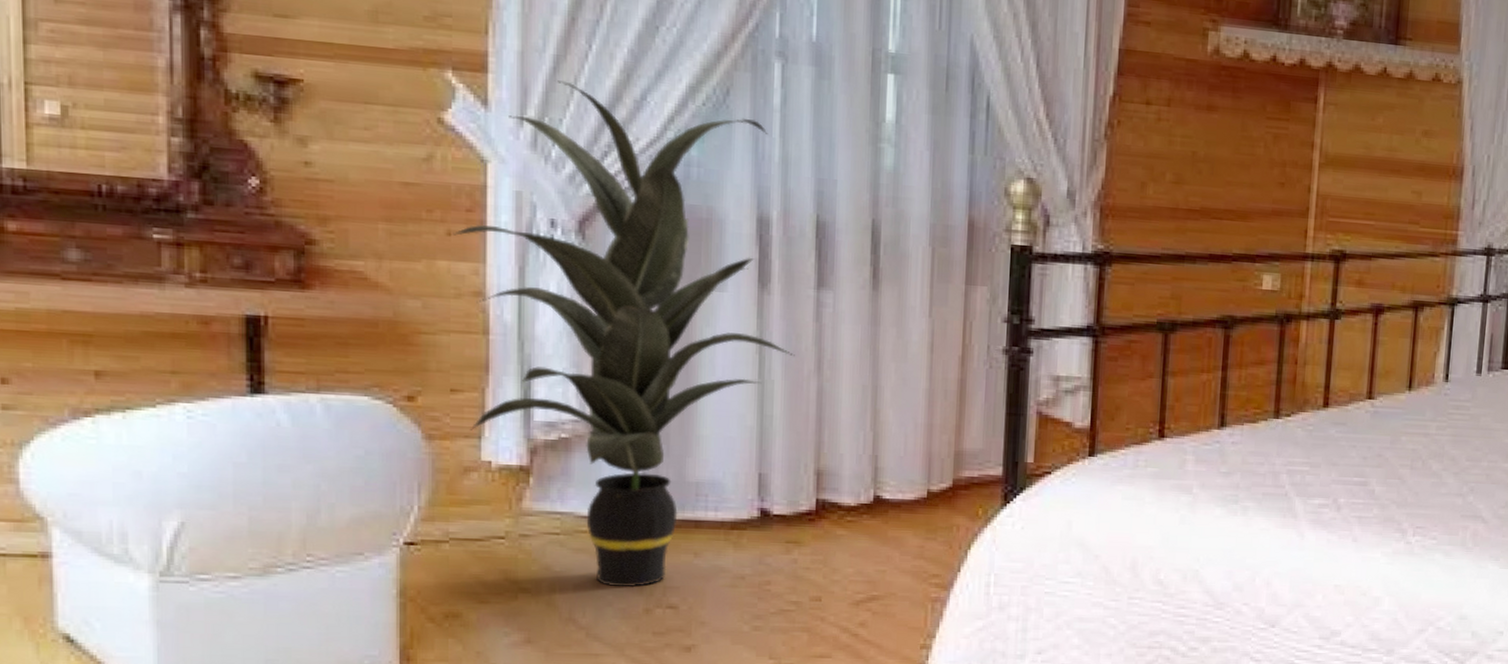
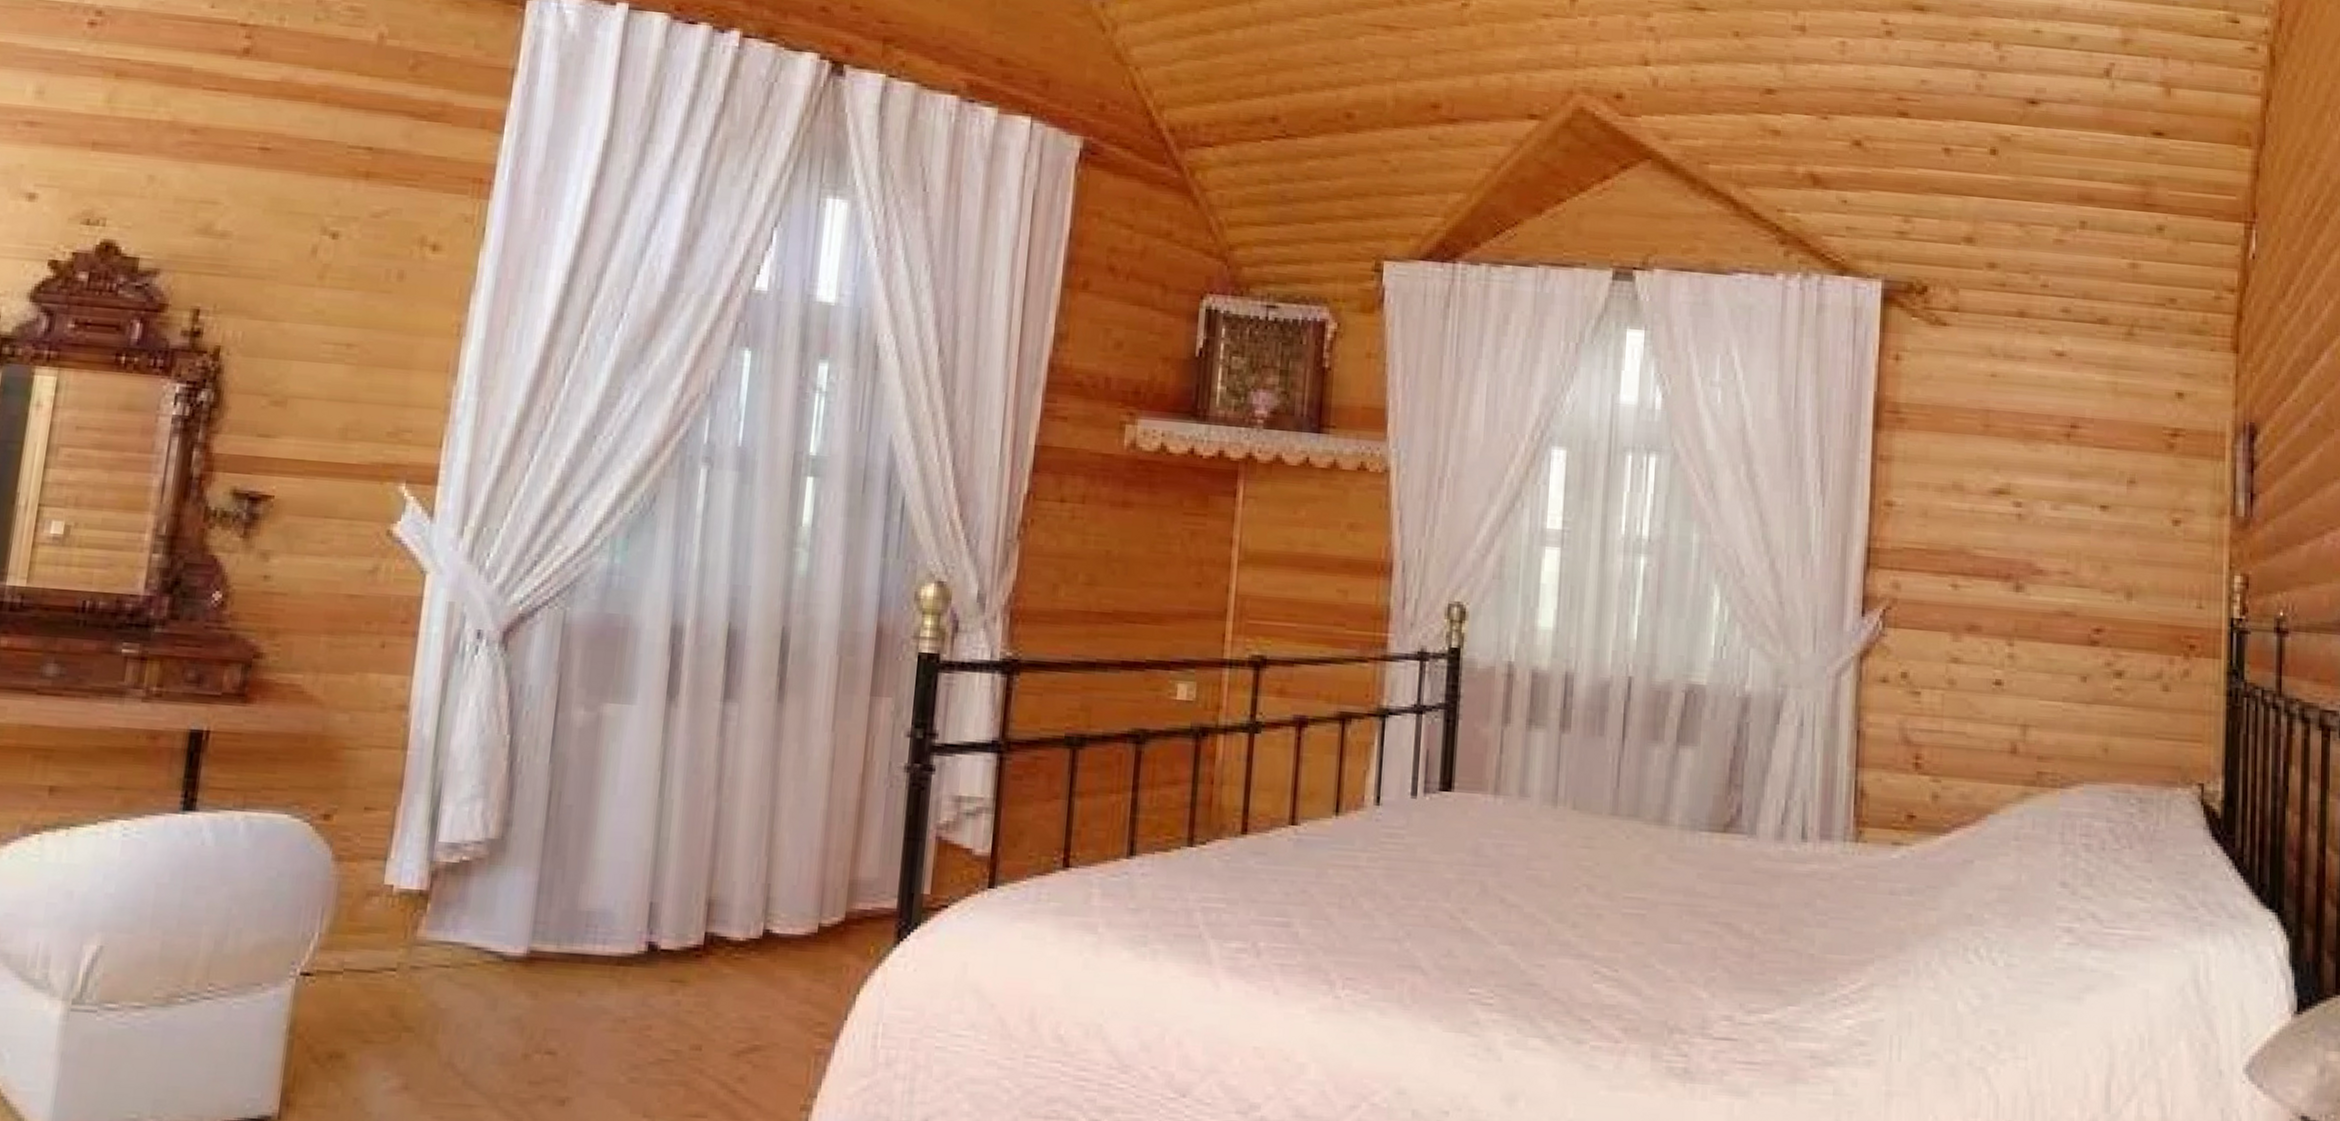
indoor plant: present [453,80,795,588] -> none [377,491,696,1029]

